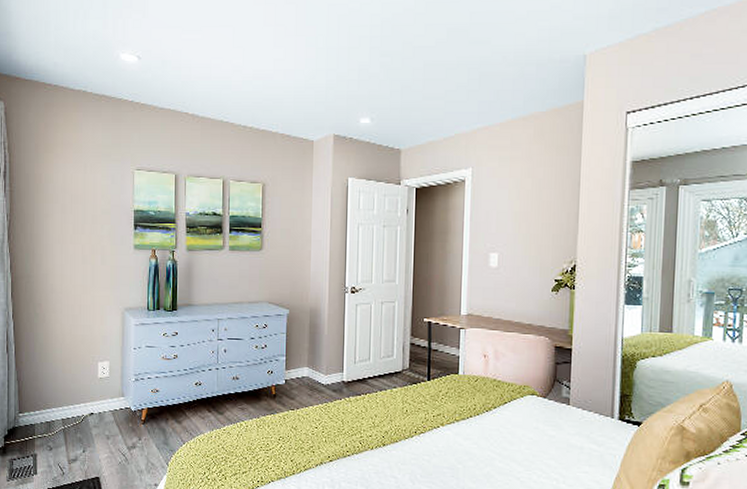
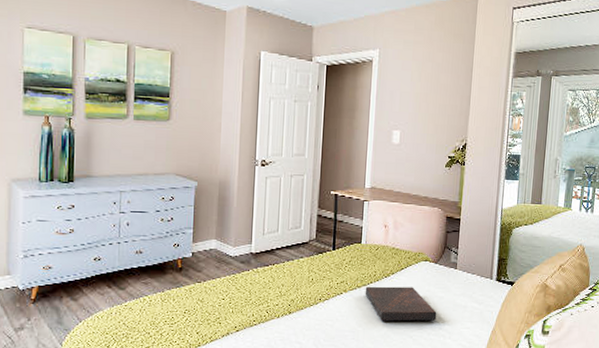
book: none [464,420,548,462] -> present [365,286,437,322]

